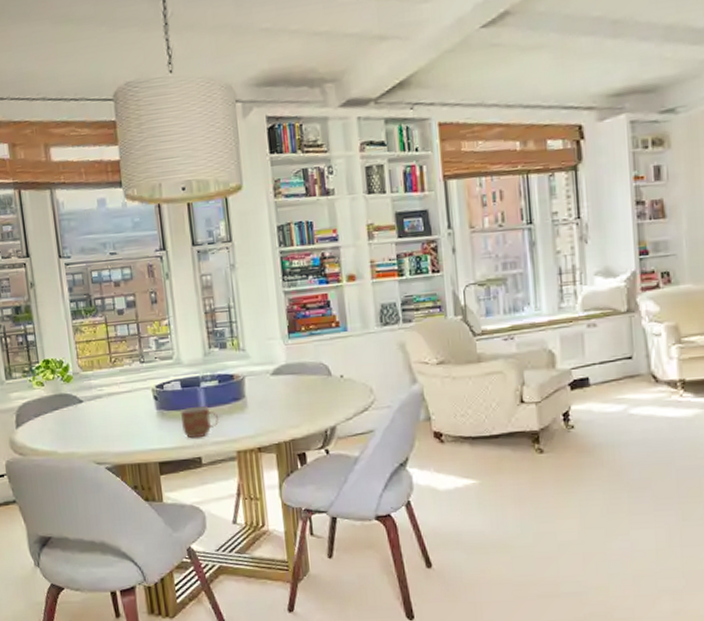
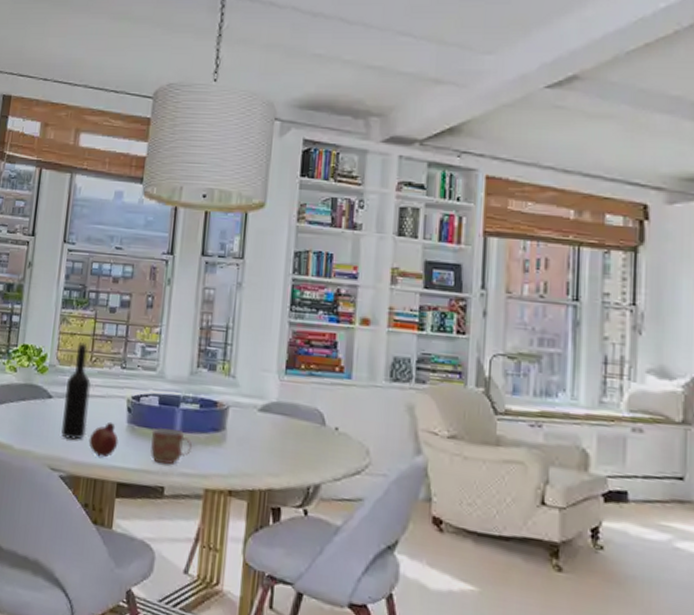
wine bottle: none [93,347,122,435] -> present [61,343,91,440]
fruit: none [125,411,153,444] -> present [88,421,119,458]

